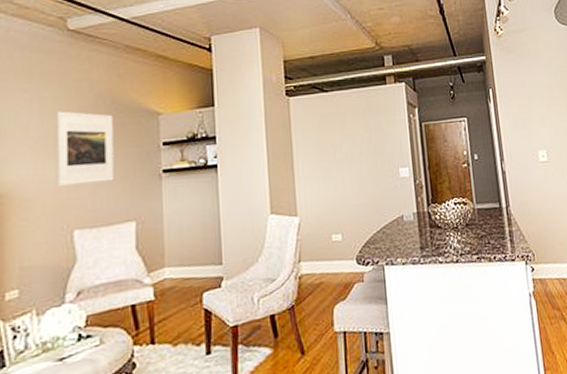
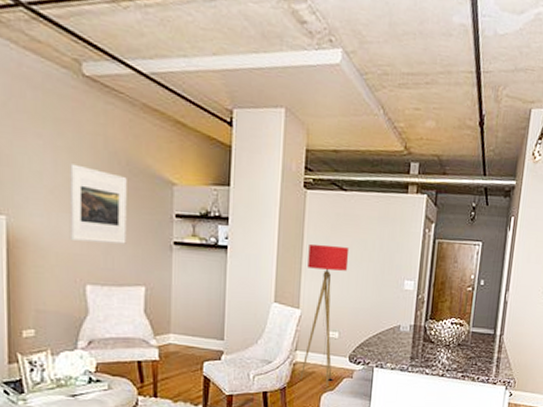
floor lamp: none [298,145,344,298] -> present [299,244,350,387]

